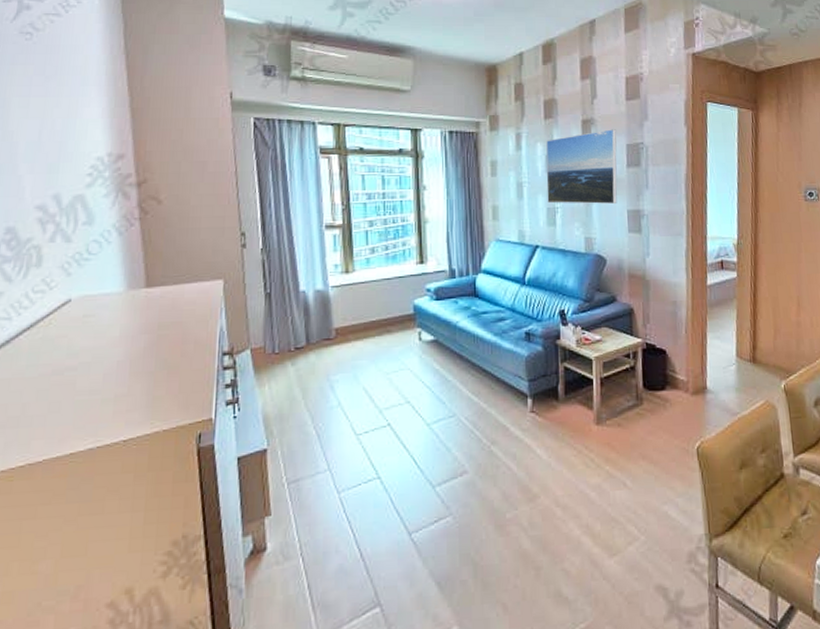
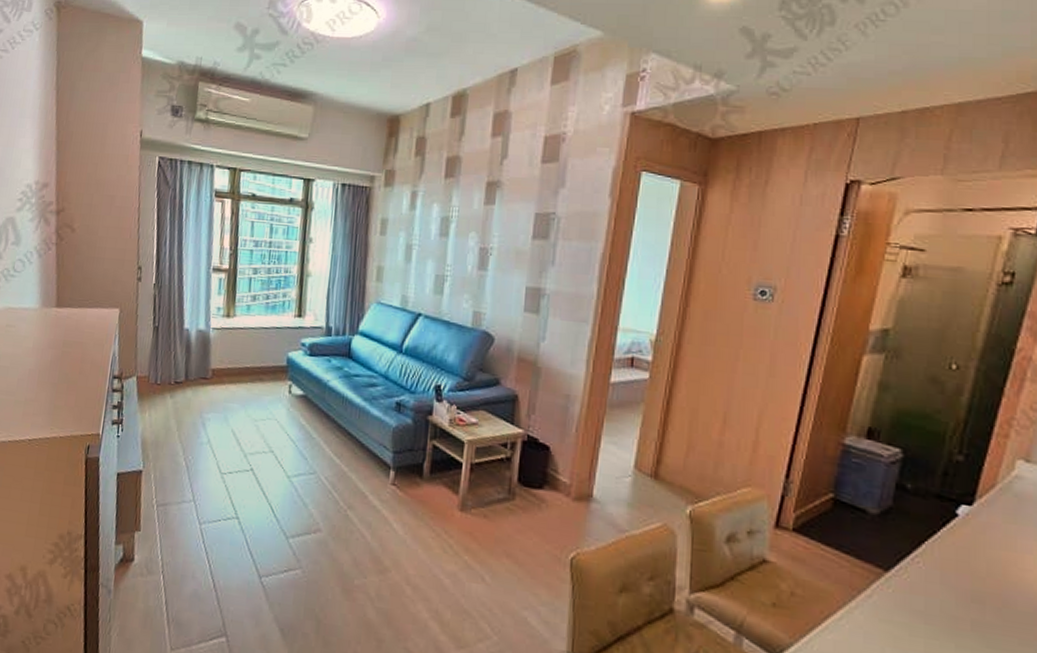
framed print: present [546,129,617,204] -> none [437,194,525,278]

